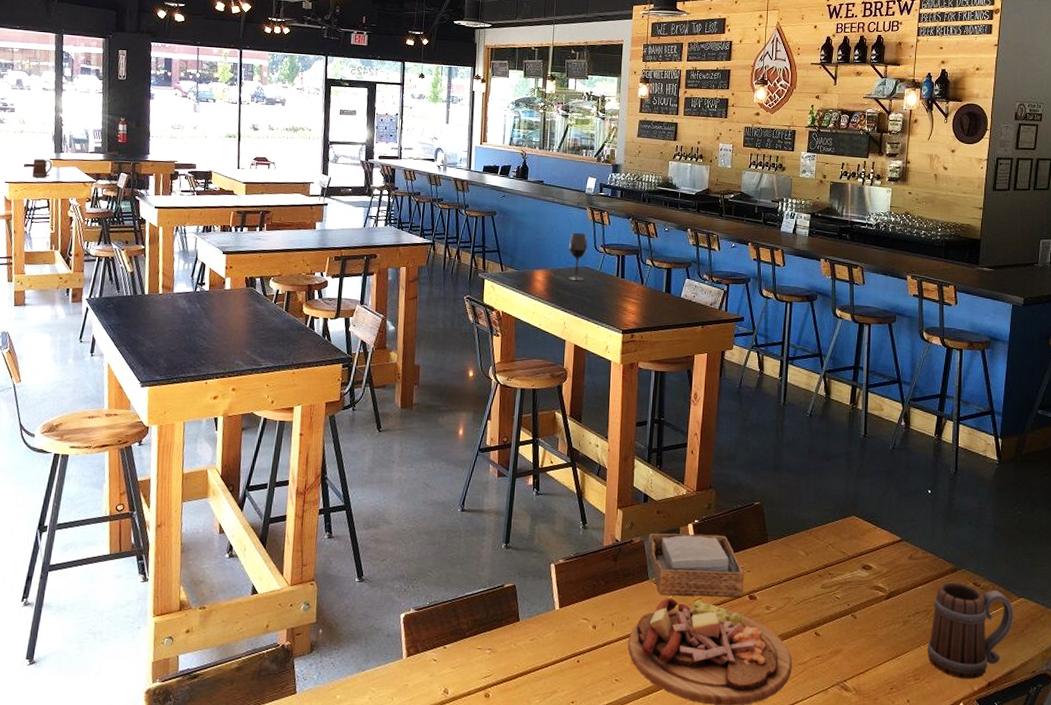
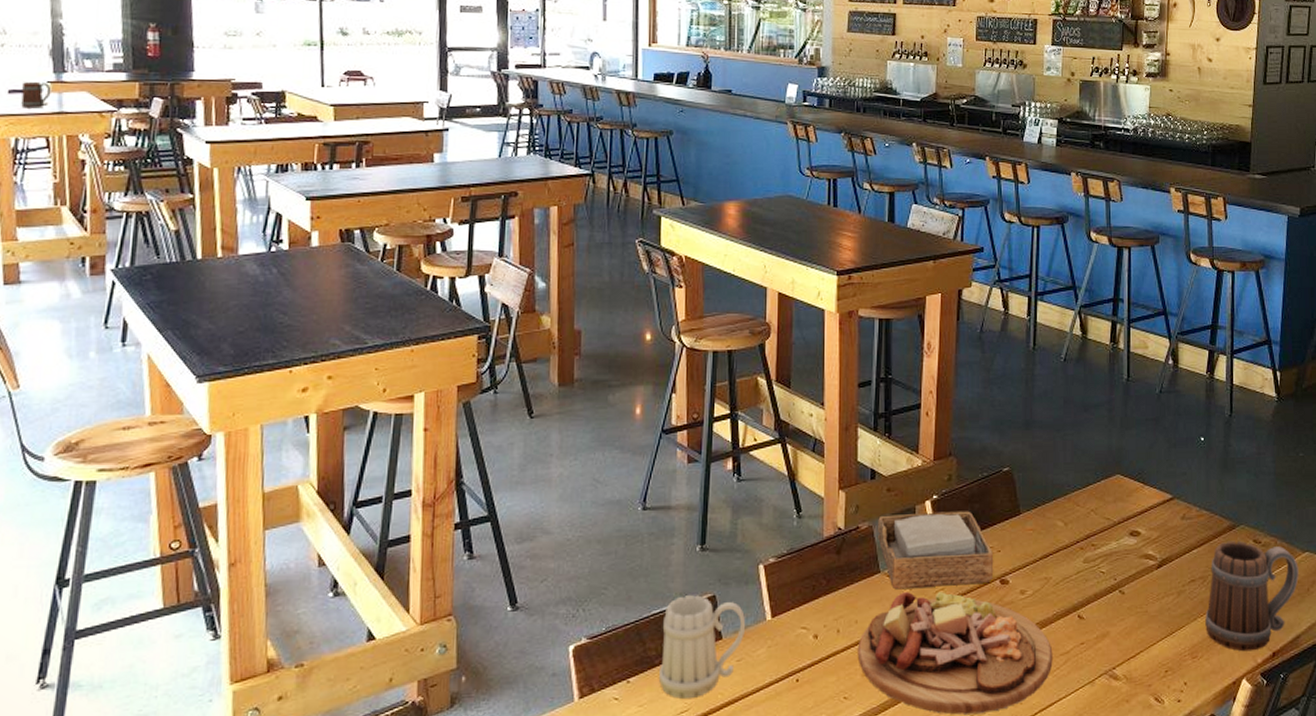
beer mug: none [468,583,539,667] -> present [658,595,746,699]
wine glass: present [568,232,588,282] -> none [767,153,790,214]

